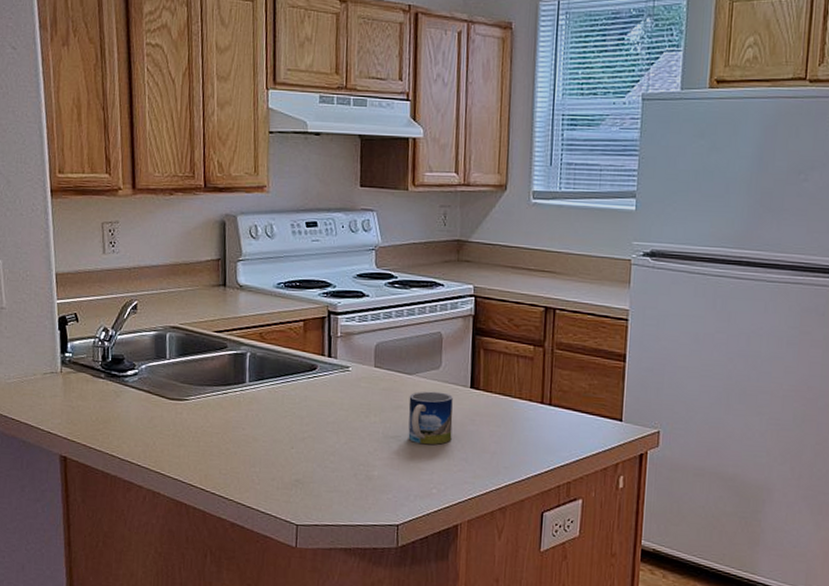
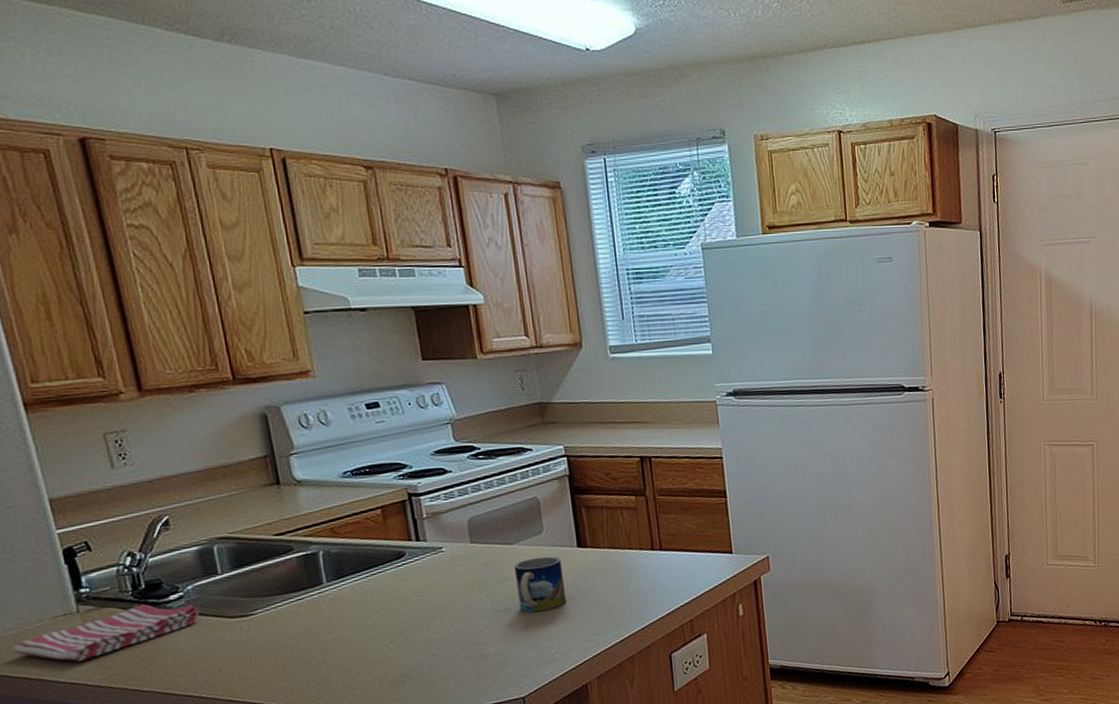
dish towel: none [12,374,147,415] -> present [12,604,199,662]

